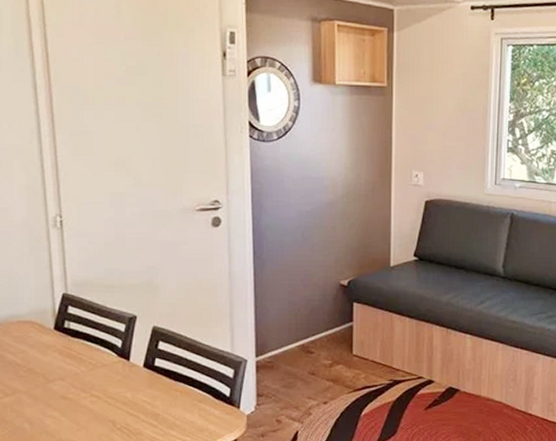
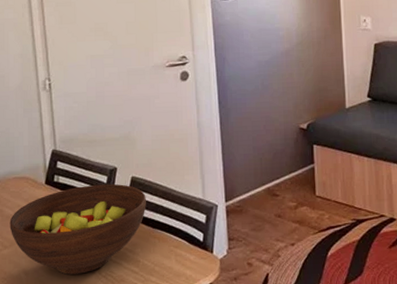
fruit bowl: none [12,332,168,426] -> present [9,183,146,275]

